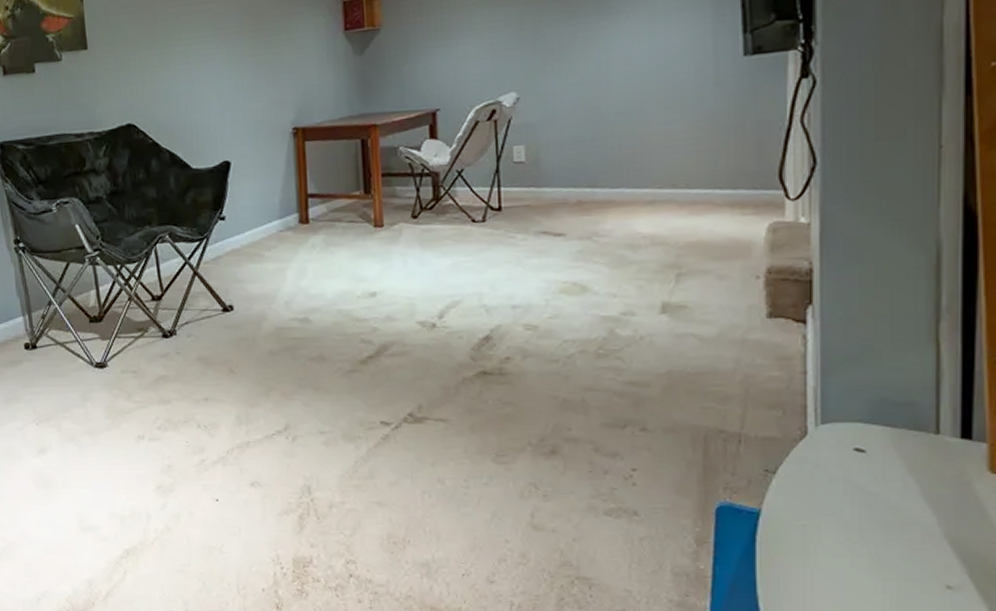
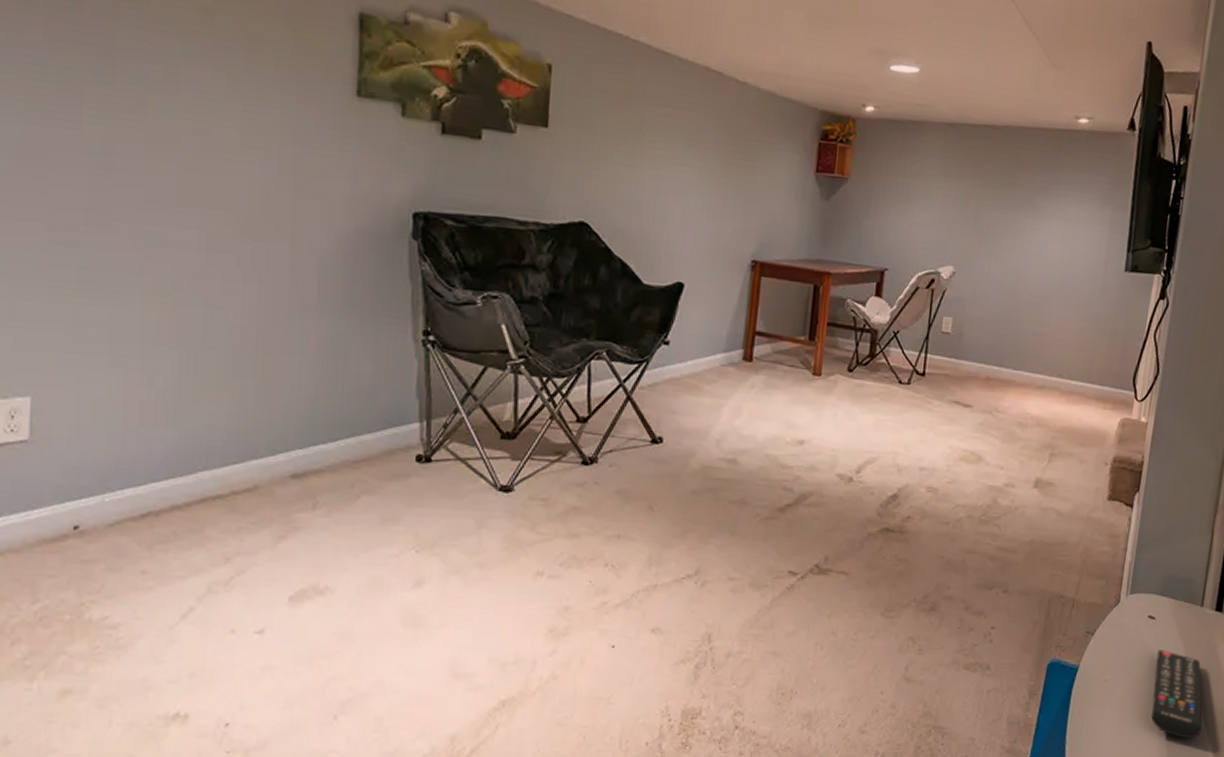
remote control: none [876,488,966,596] -> present [1151,650,1202,739]

